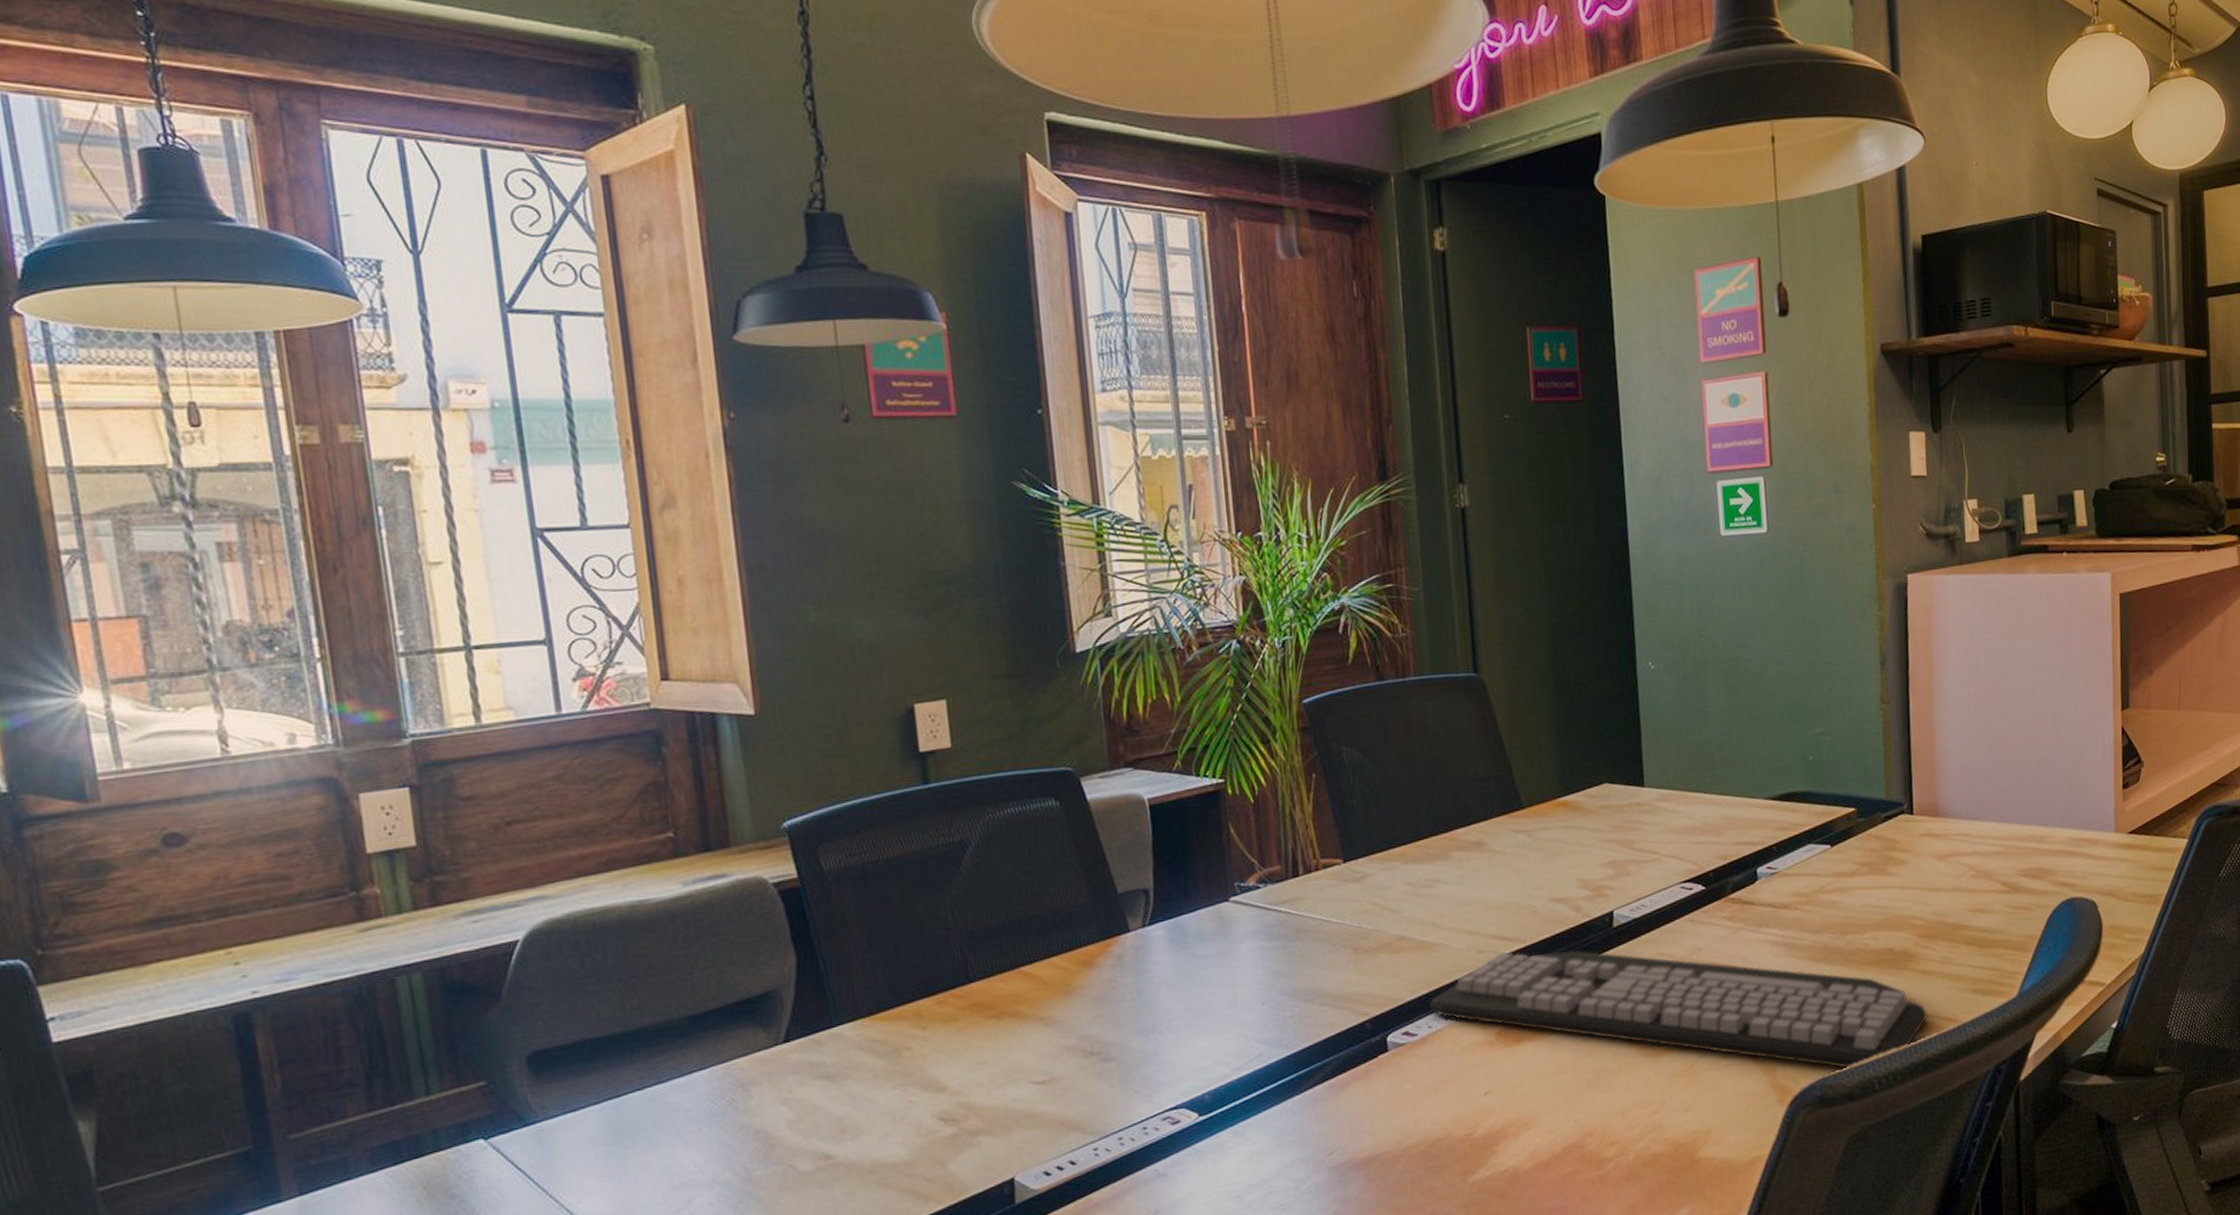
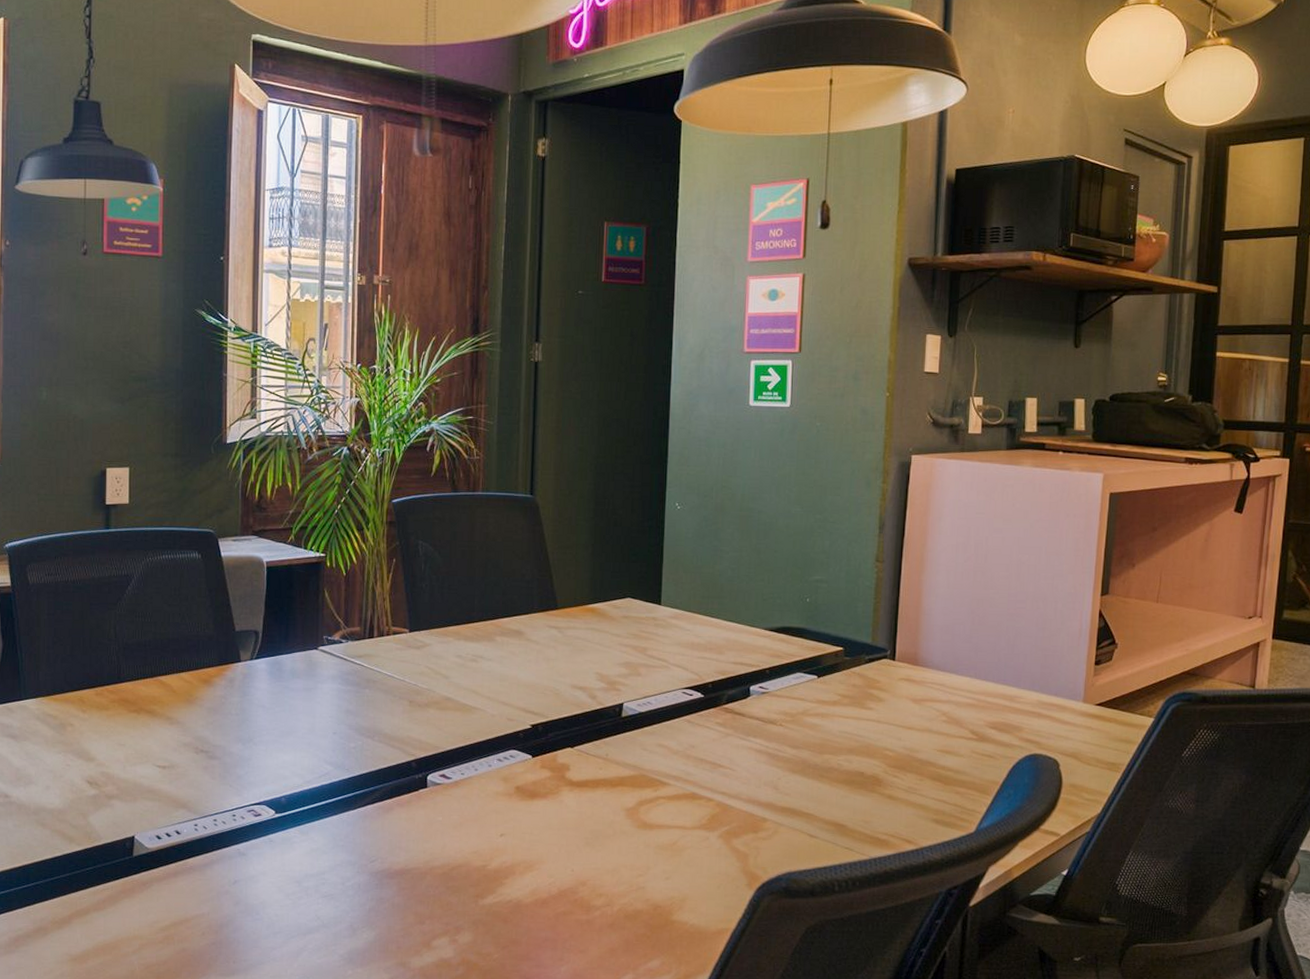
keyboard: present [1430,950,1927,1069] -> none [465,723,889,869]

